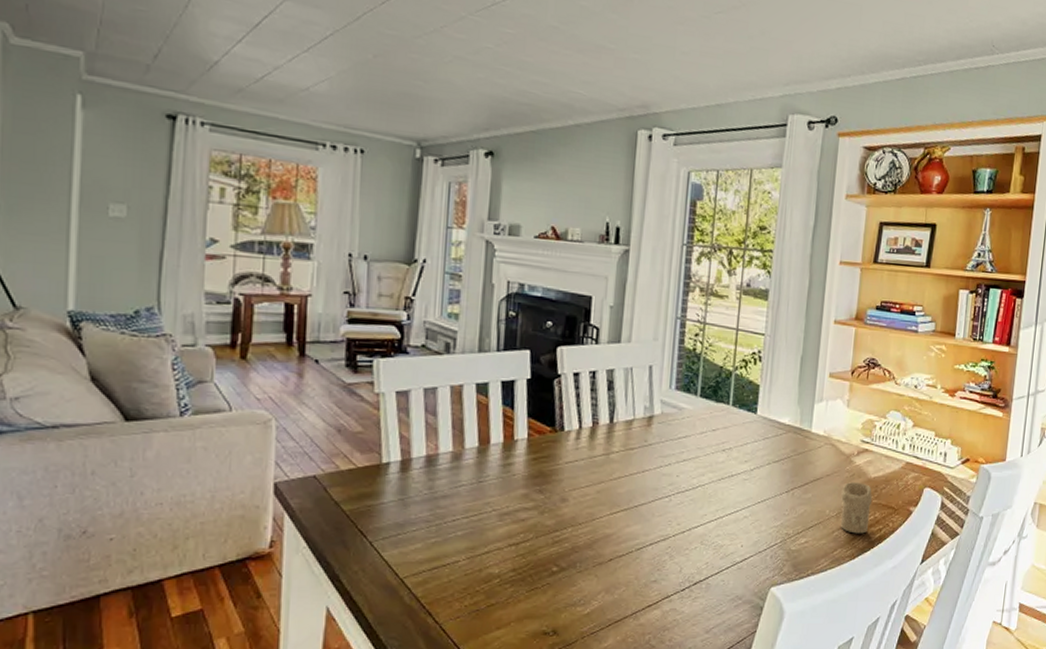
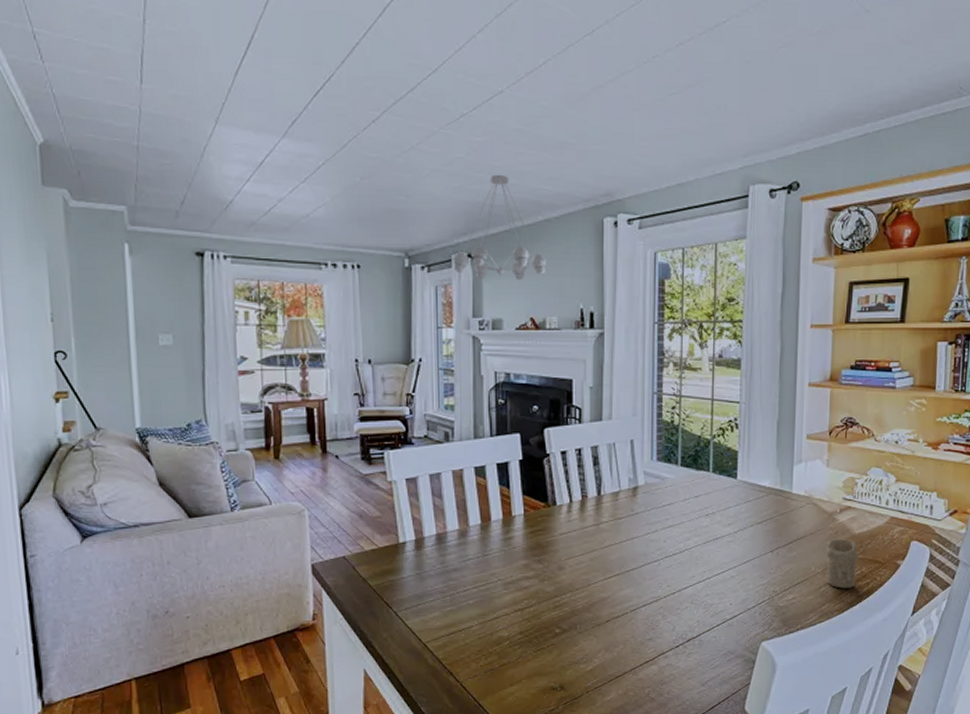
chandelier: none [469,70,576,186] -> present [451,174,549,281]

